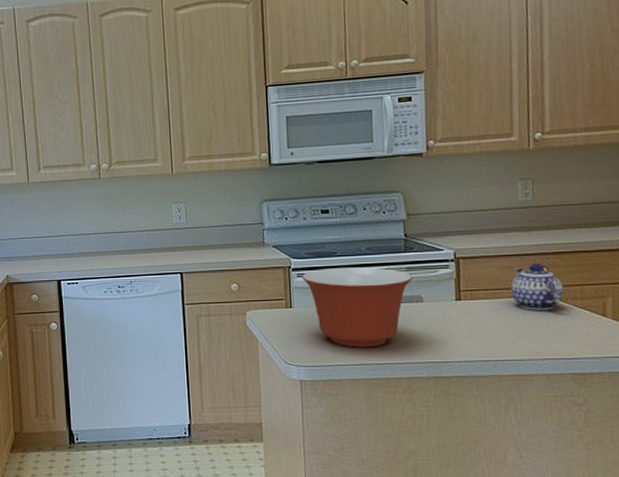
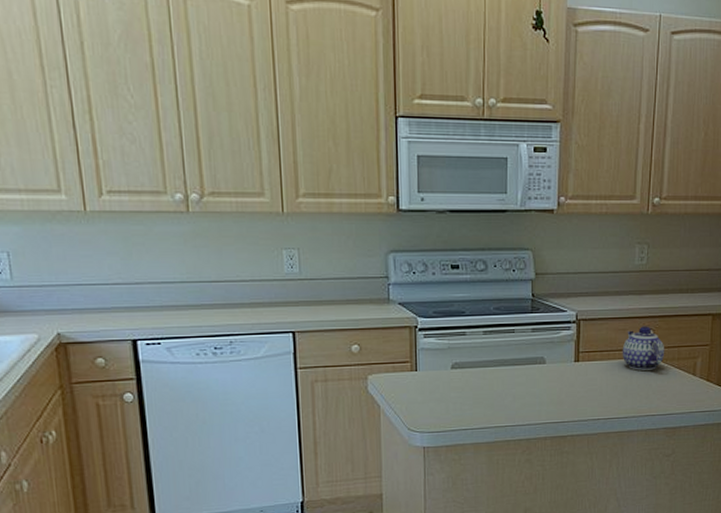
mixing bowl: present [302,267,413,347] -> none [429,327,537,411]

